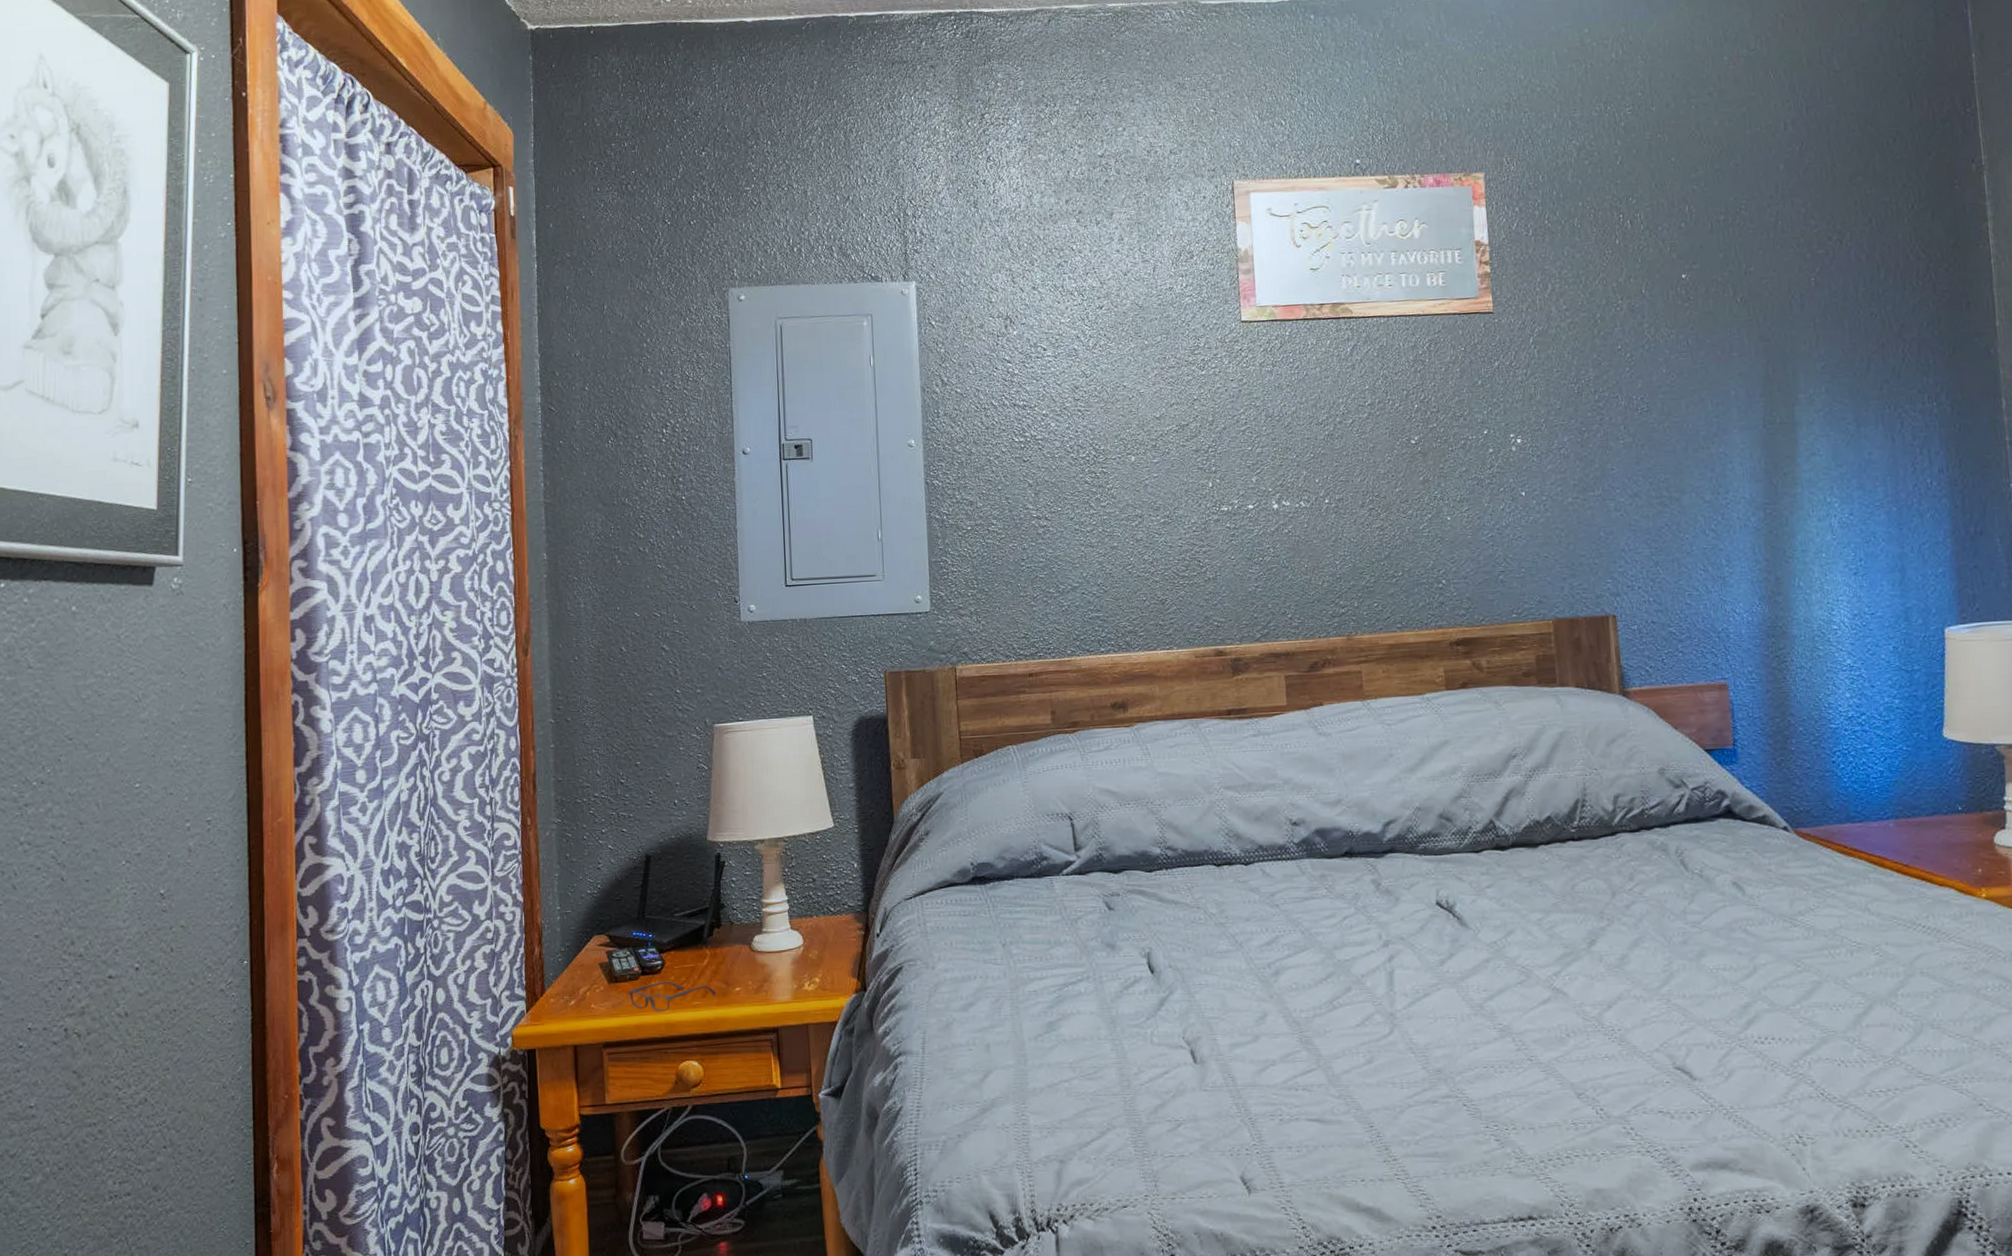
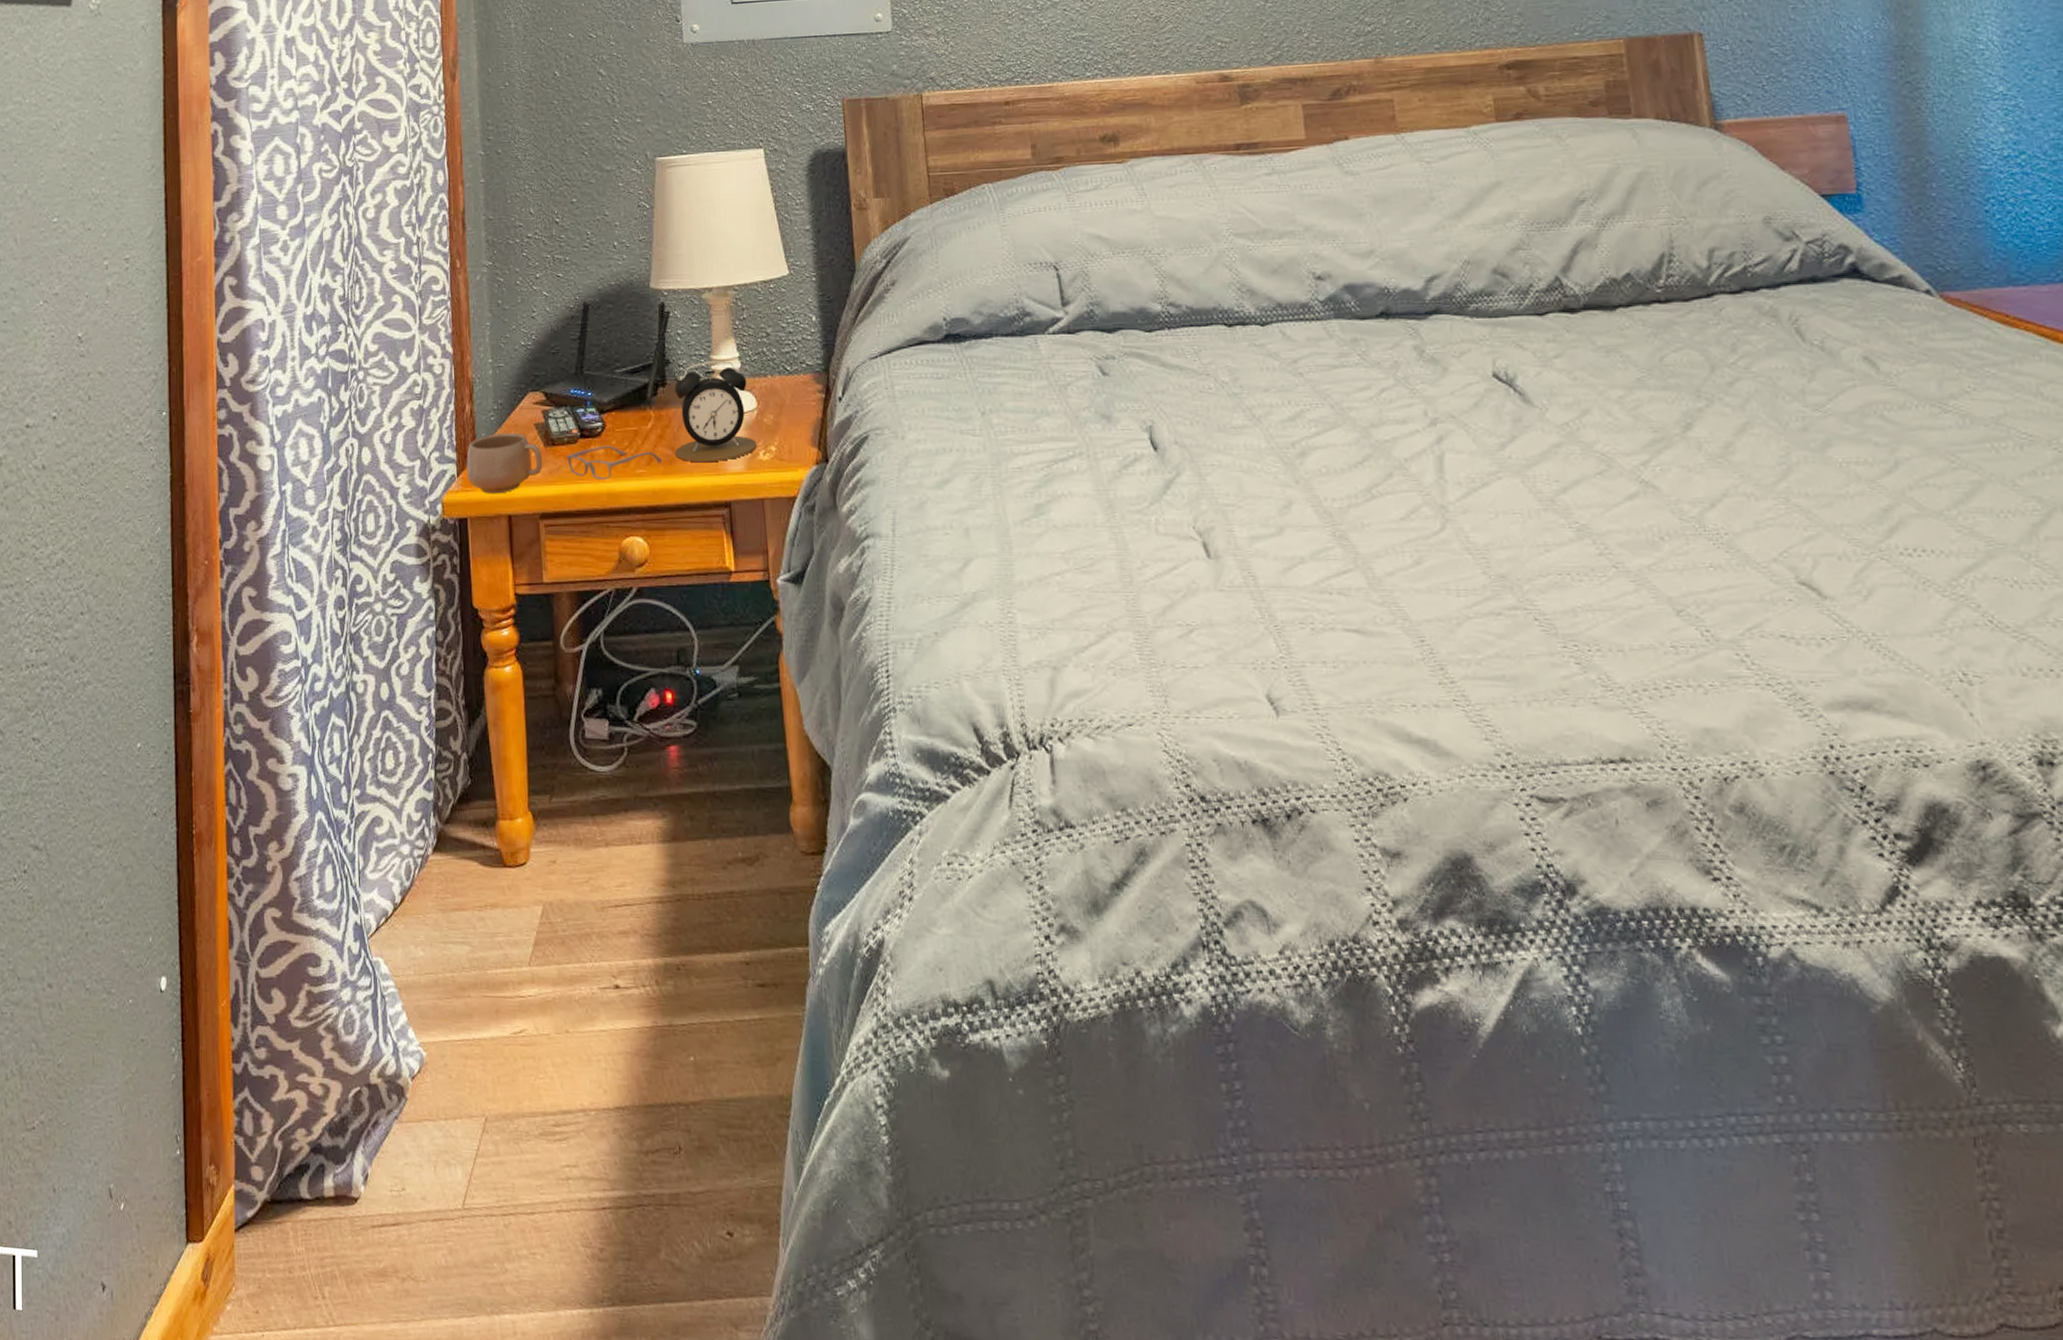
mug: none [535,971,607,1027] -> present [466,432,543,494]
alarm clock: none [729,904,803,994] -> present [674,361,757,463]

